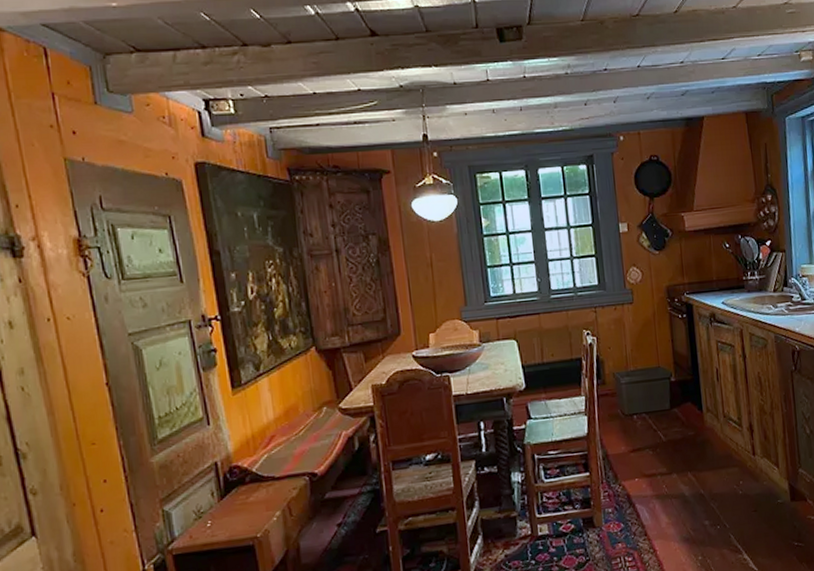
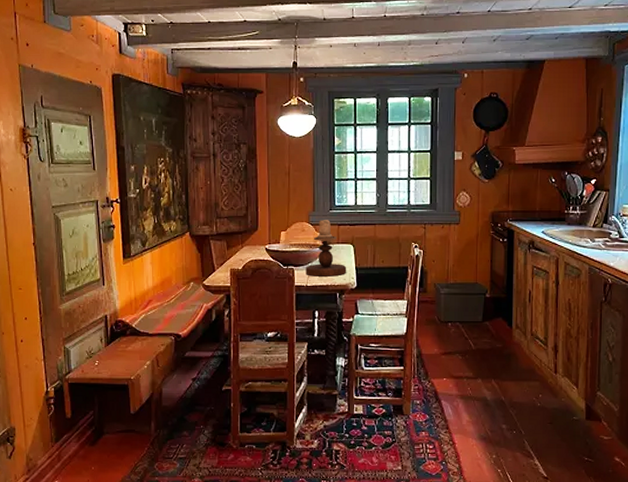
candlestick: none [463,314,513,382] -> present [306,220,347,277]

